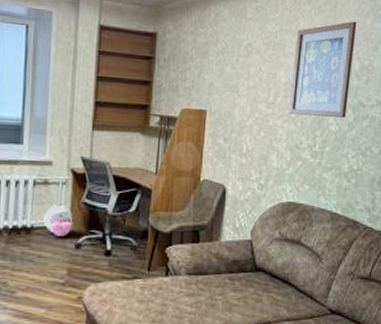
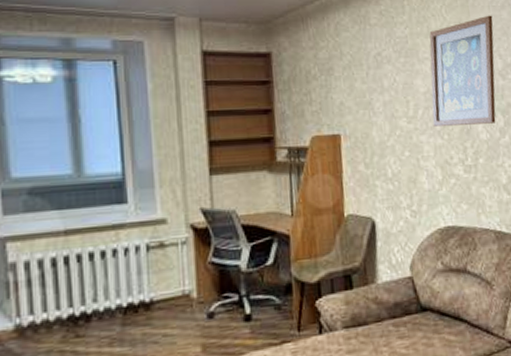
plush toy: present [44,205,73,237] -> none [165,269,201,308]

